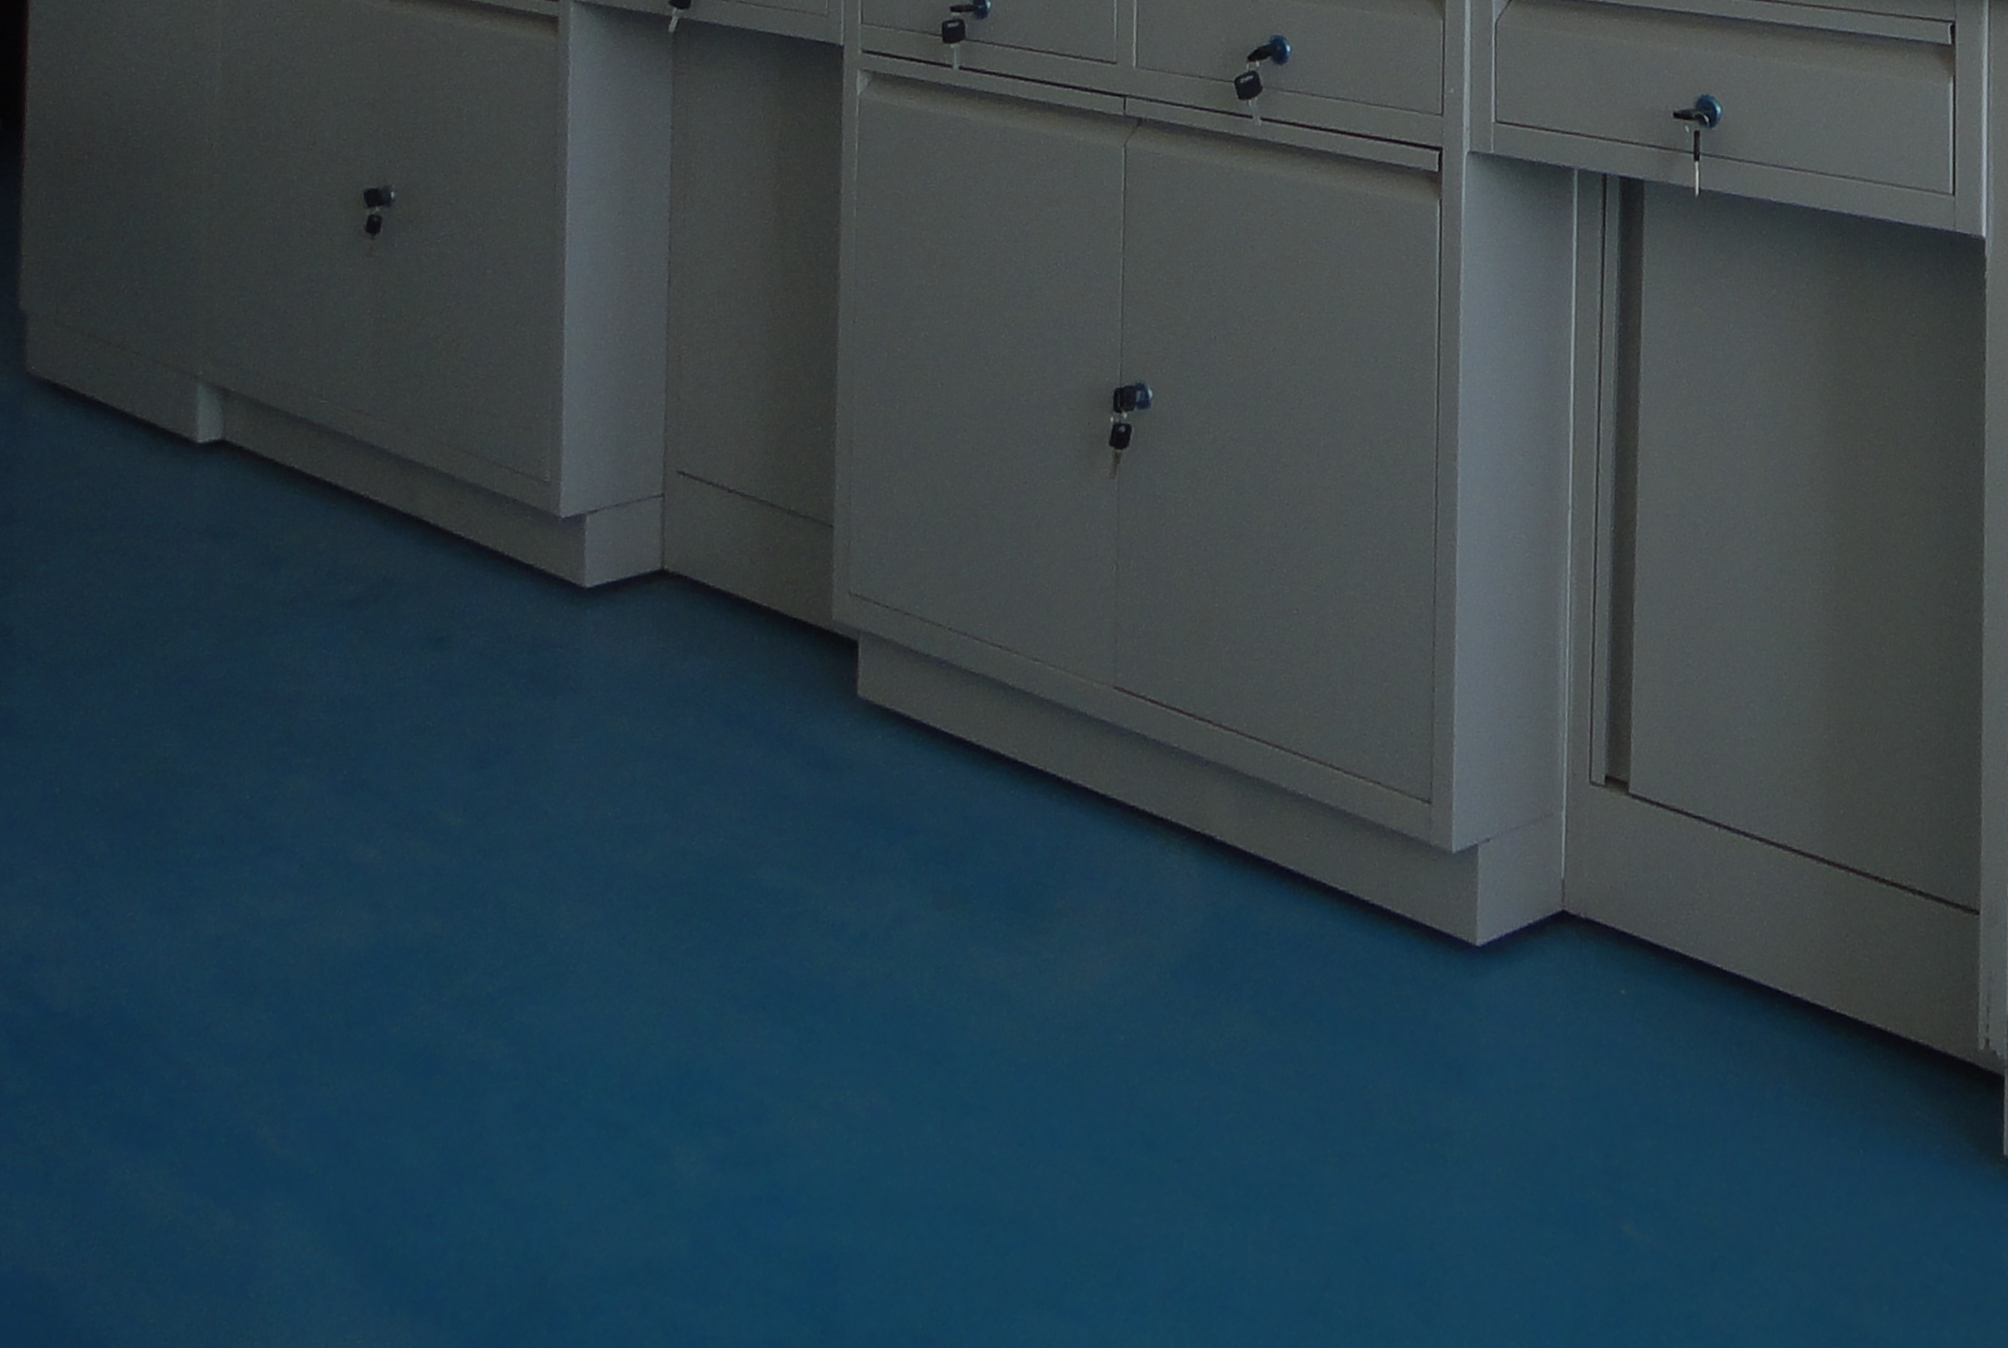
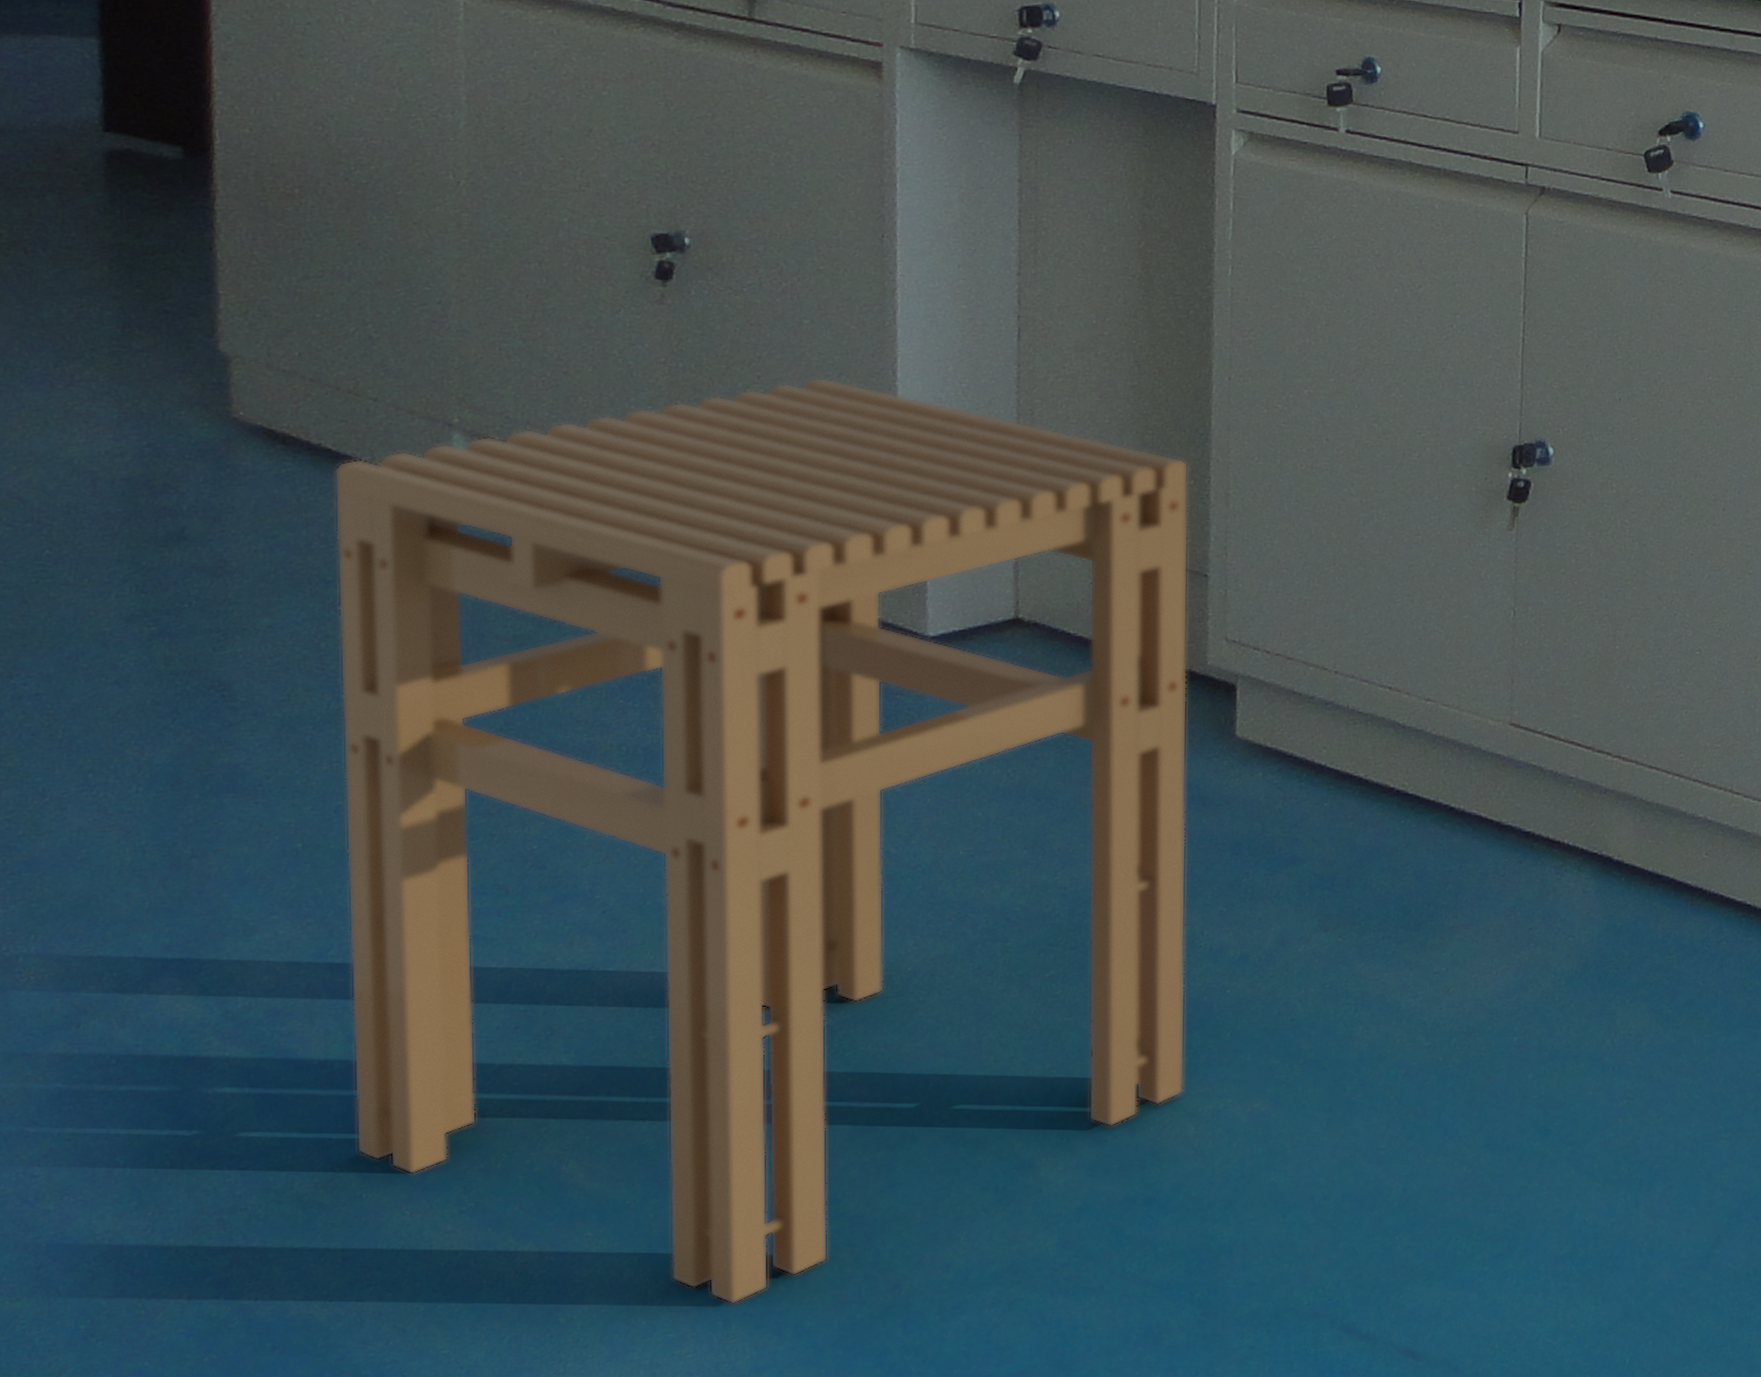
stool: none [89,326,817,1289] -> present [334,377,1189,1304]

